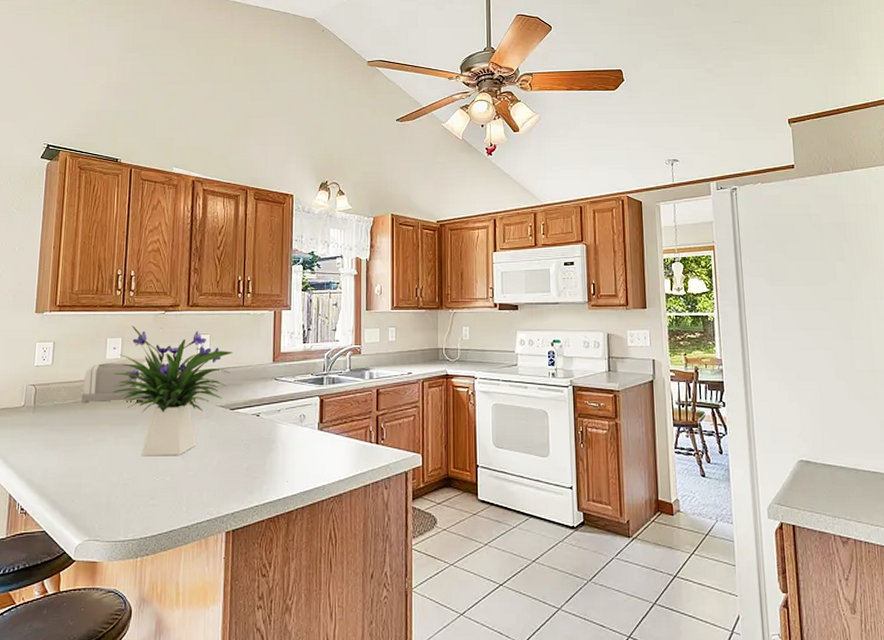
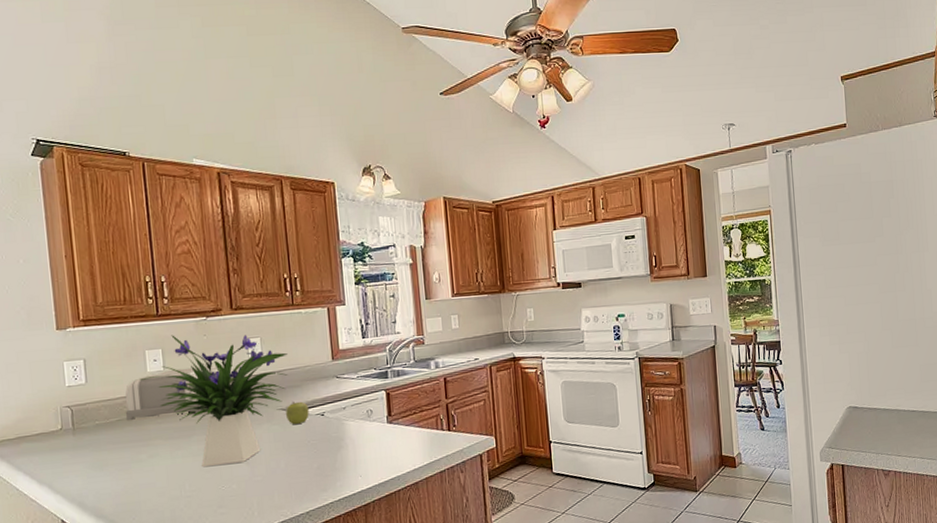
fruit: none [224,399,246,423] -> present [286,401,309,425]

